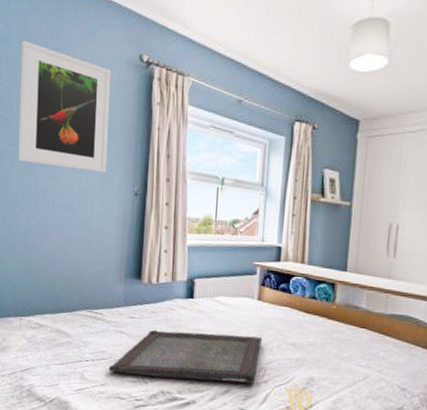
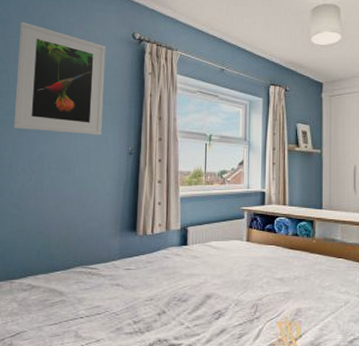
serving tray: present [108,329,263,384] -> none [104,276,253,326]

